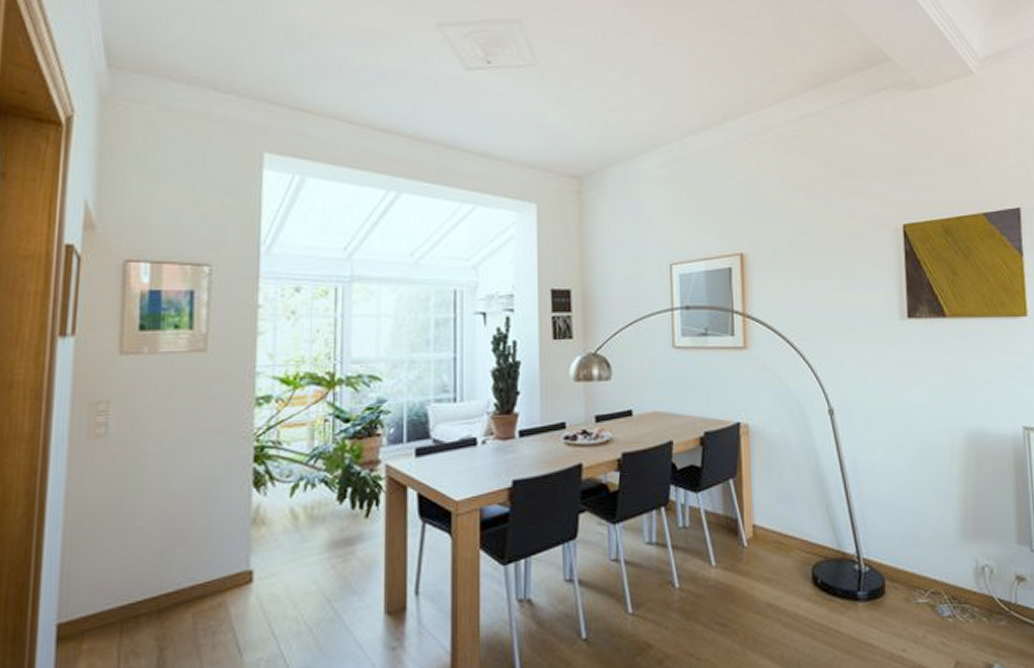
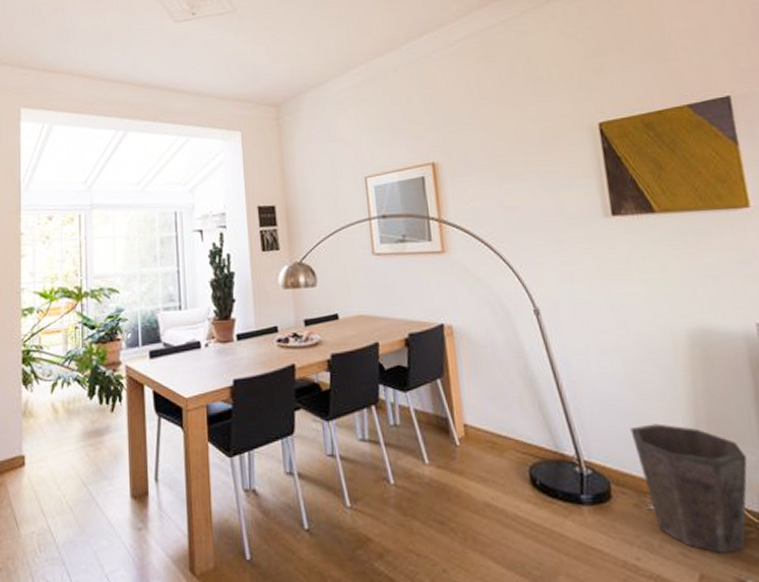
waste bin: none [907,521,1004,641] -> present [630,423,747,553]

